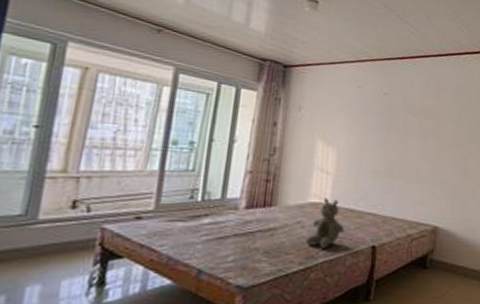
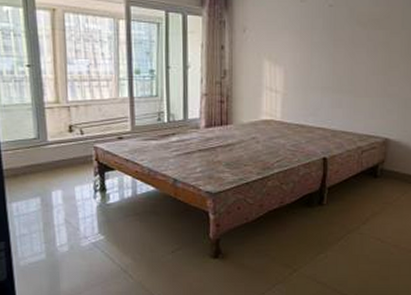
teddy bear: present [306,198,345,249] -> none [261,115,297,161]

